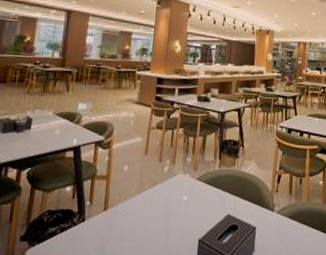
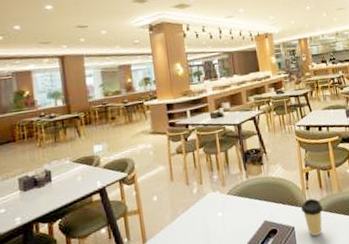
coffee cup: none [266,202,289,242] -> present [300,198,323,236]

